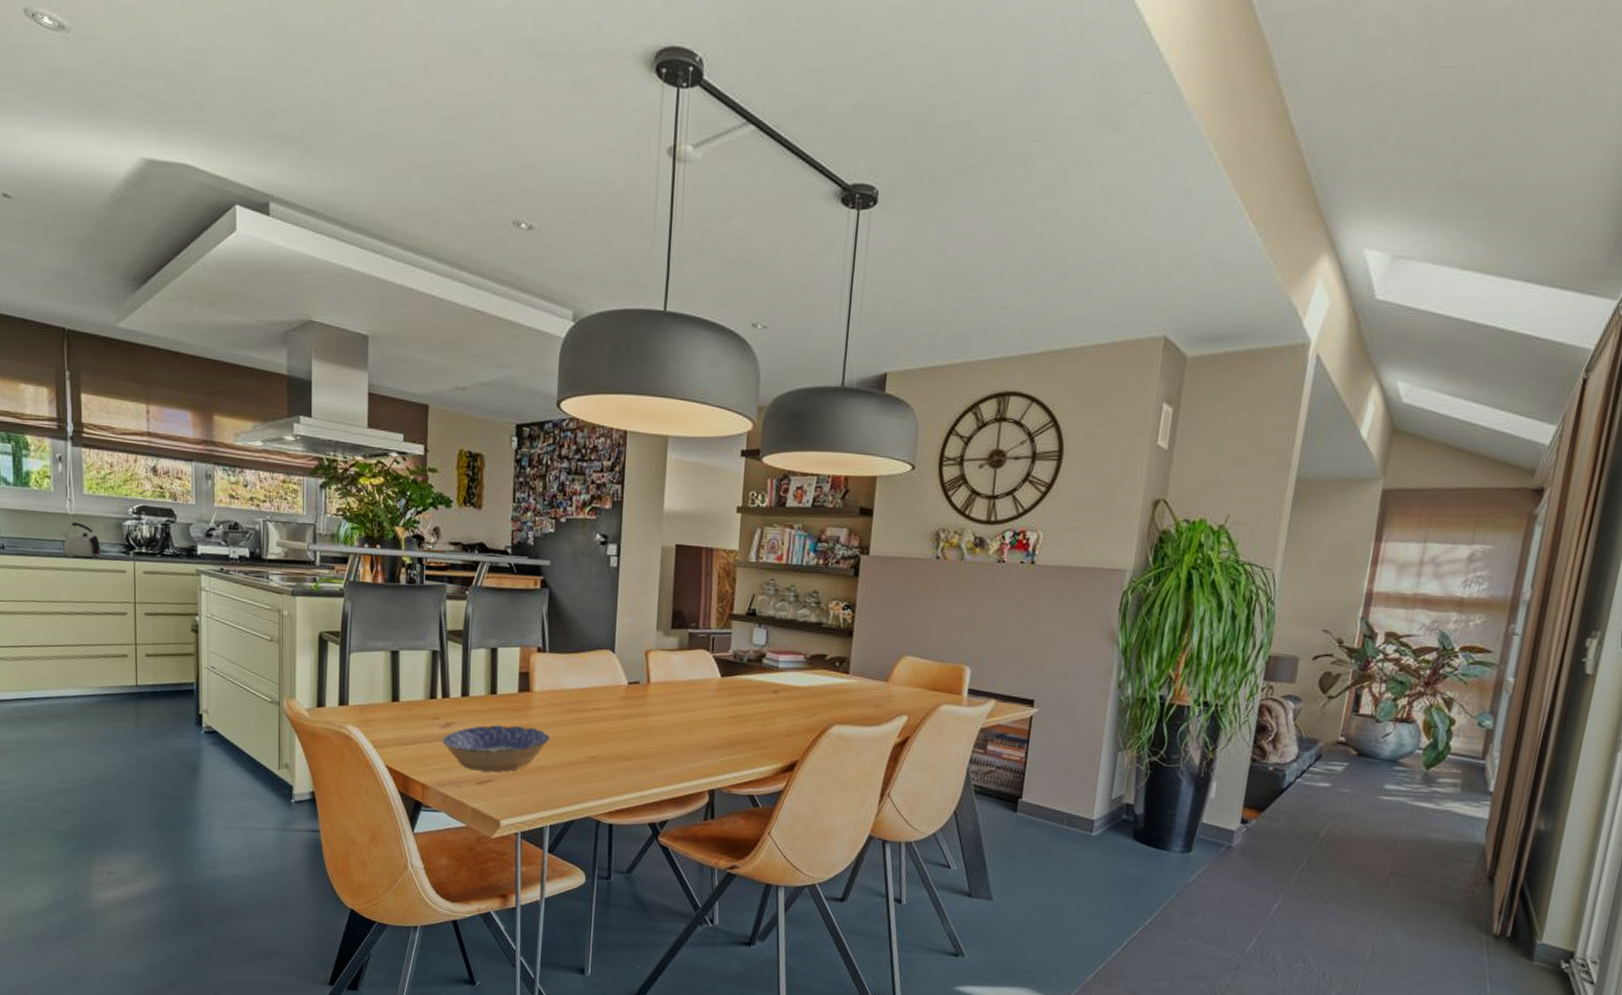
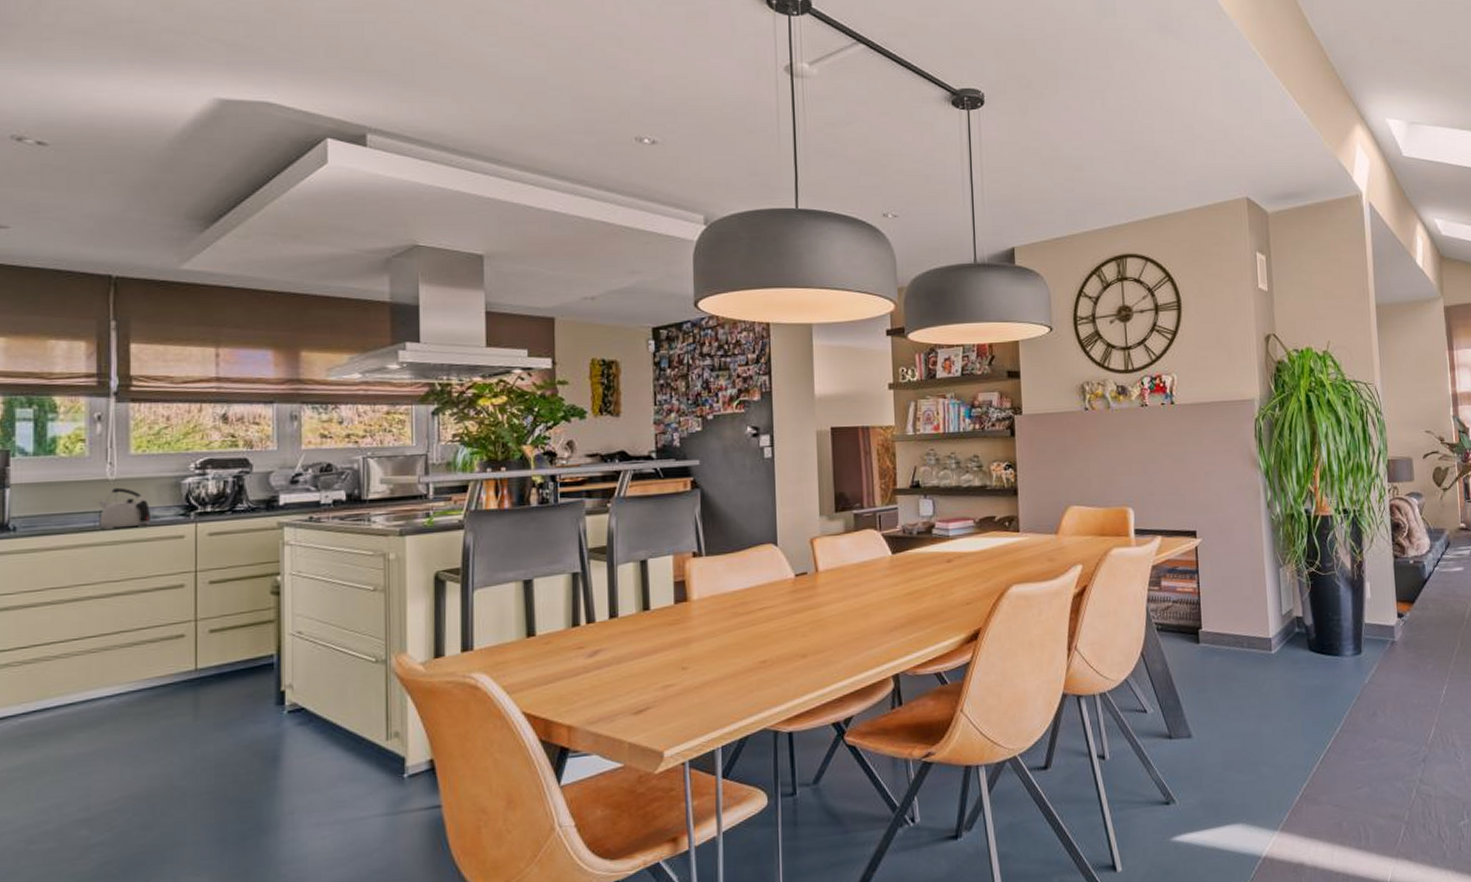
bowl: present [442,725,550,773] -> none [590,640,714,700]

